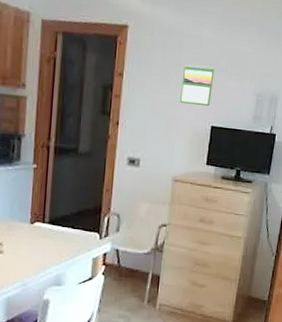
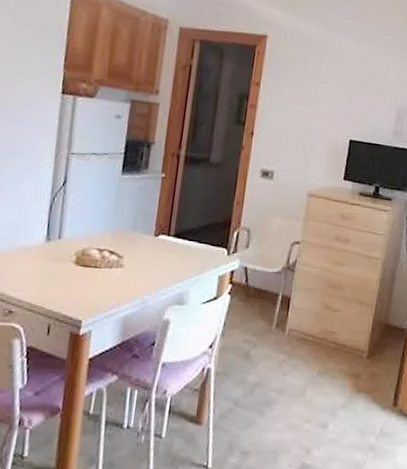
calendar: present [180,65,215,107] -> none [318,77,355,120]

